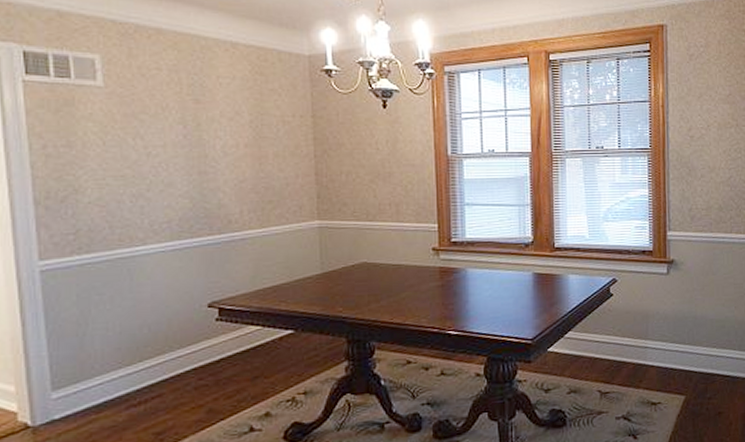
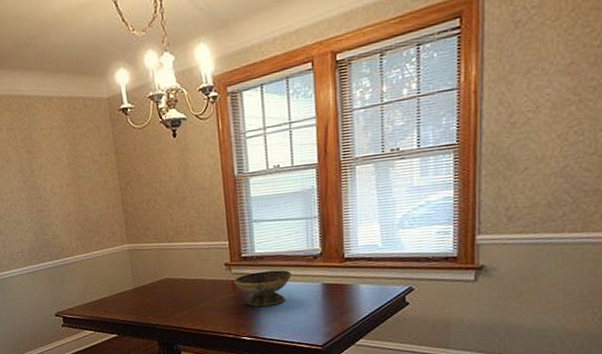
decorative bowl: none [441,257,503,297] -> present [233,269,291,307]

